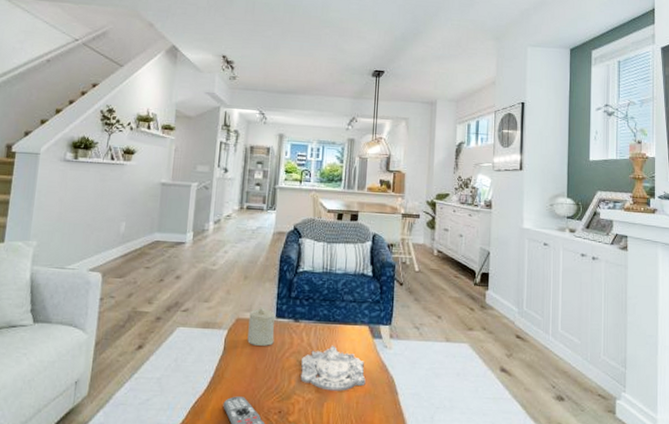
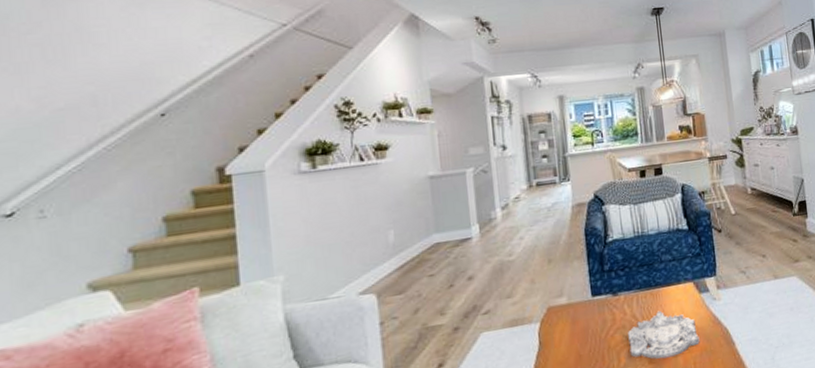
candle: present [247,307,275,346] -> none [561,288,594,332]

